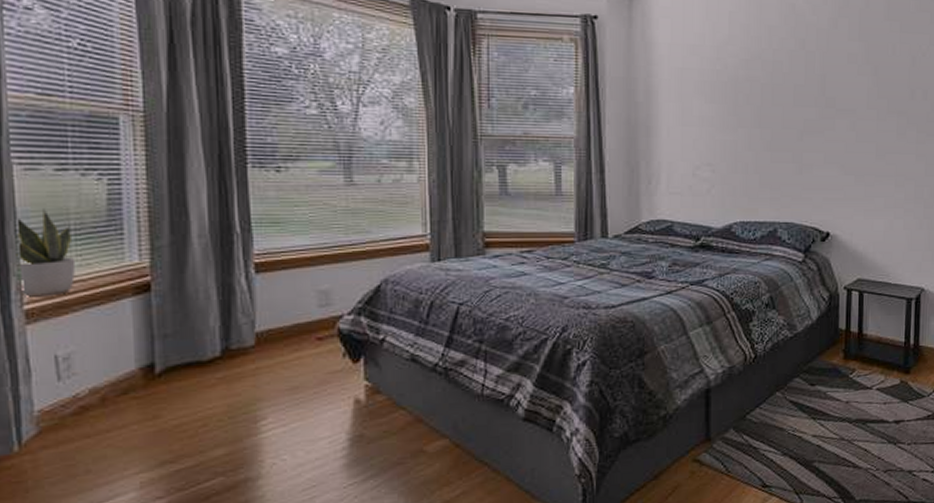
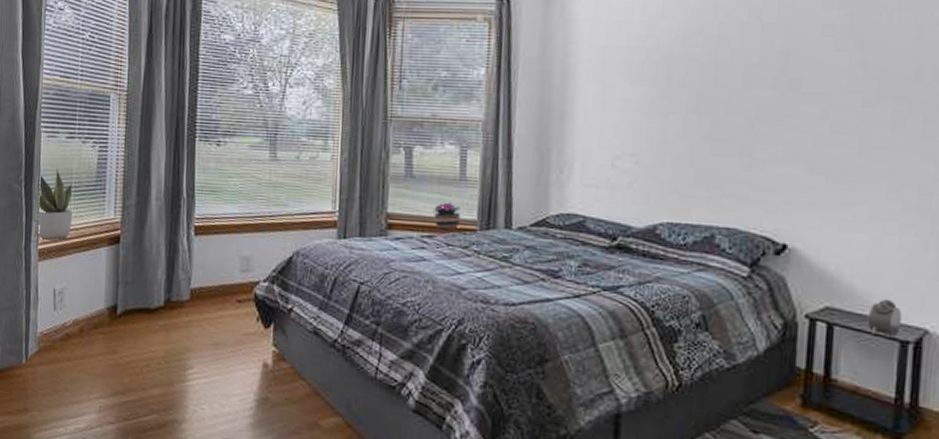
potted flower: none [530,217,558,244] -> present [432,202,461,230]
alarm clock: none [886,268,908,297] -> present [869,298,903,336]

